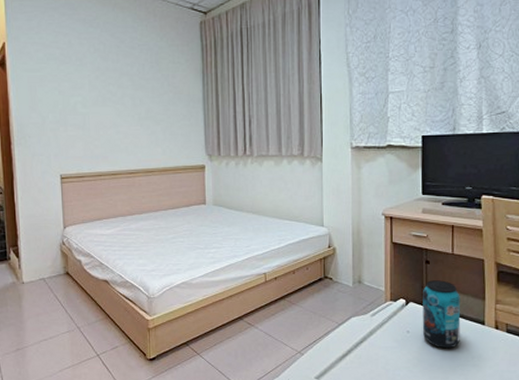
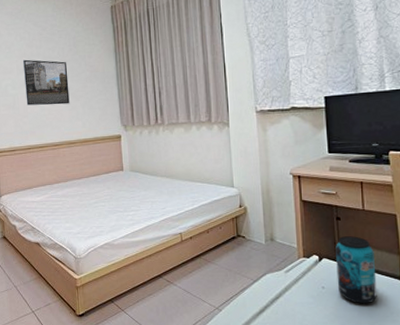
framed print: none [95,74,149,128] -> present [22,59,70,106]

